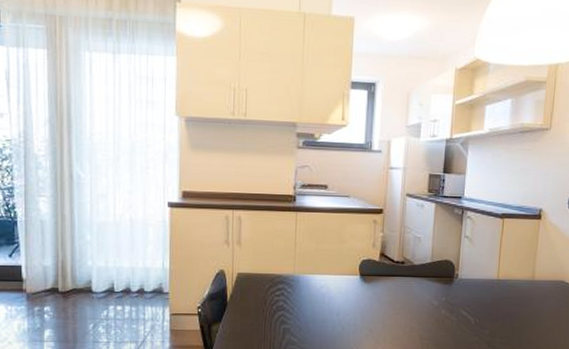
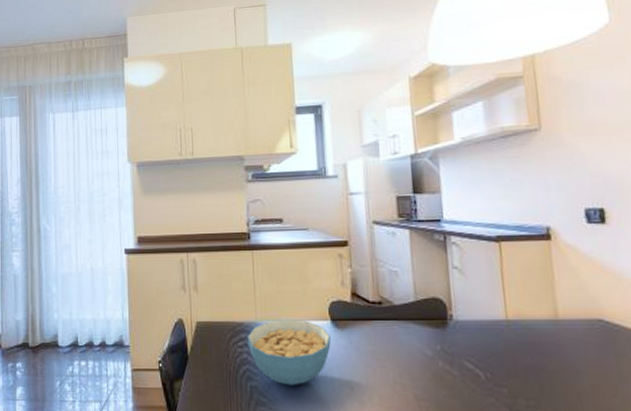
cereal bowl: none [285,273,358,328] -> present [248,319,331,386]

